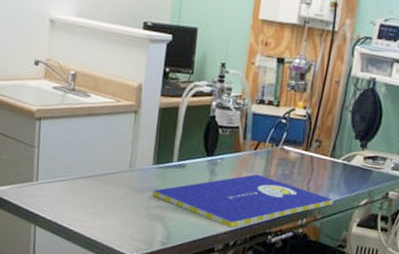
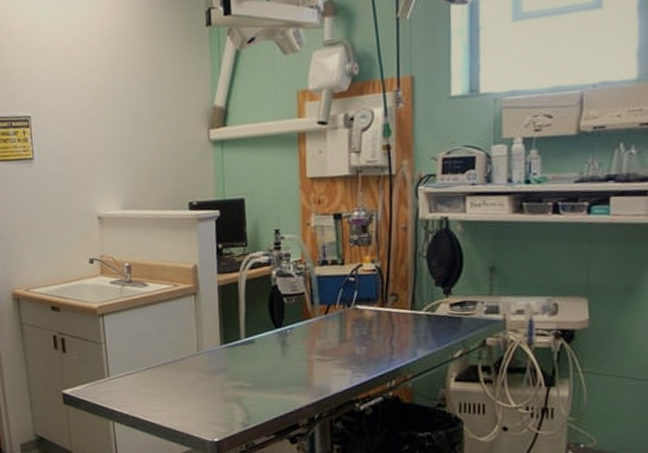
booklet: present [152,174,334,229] -> none [225,339,423,401]

